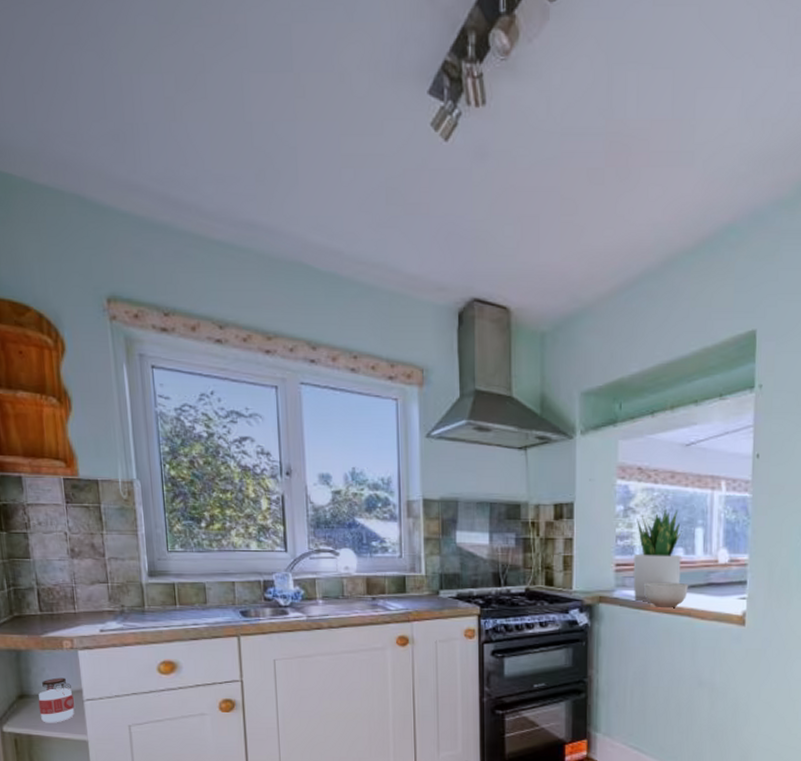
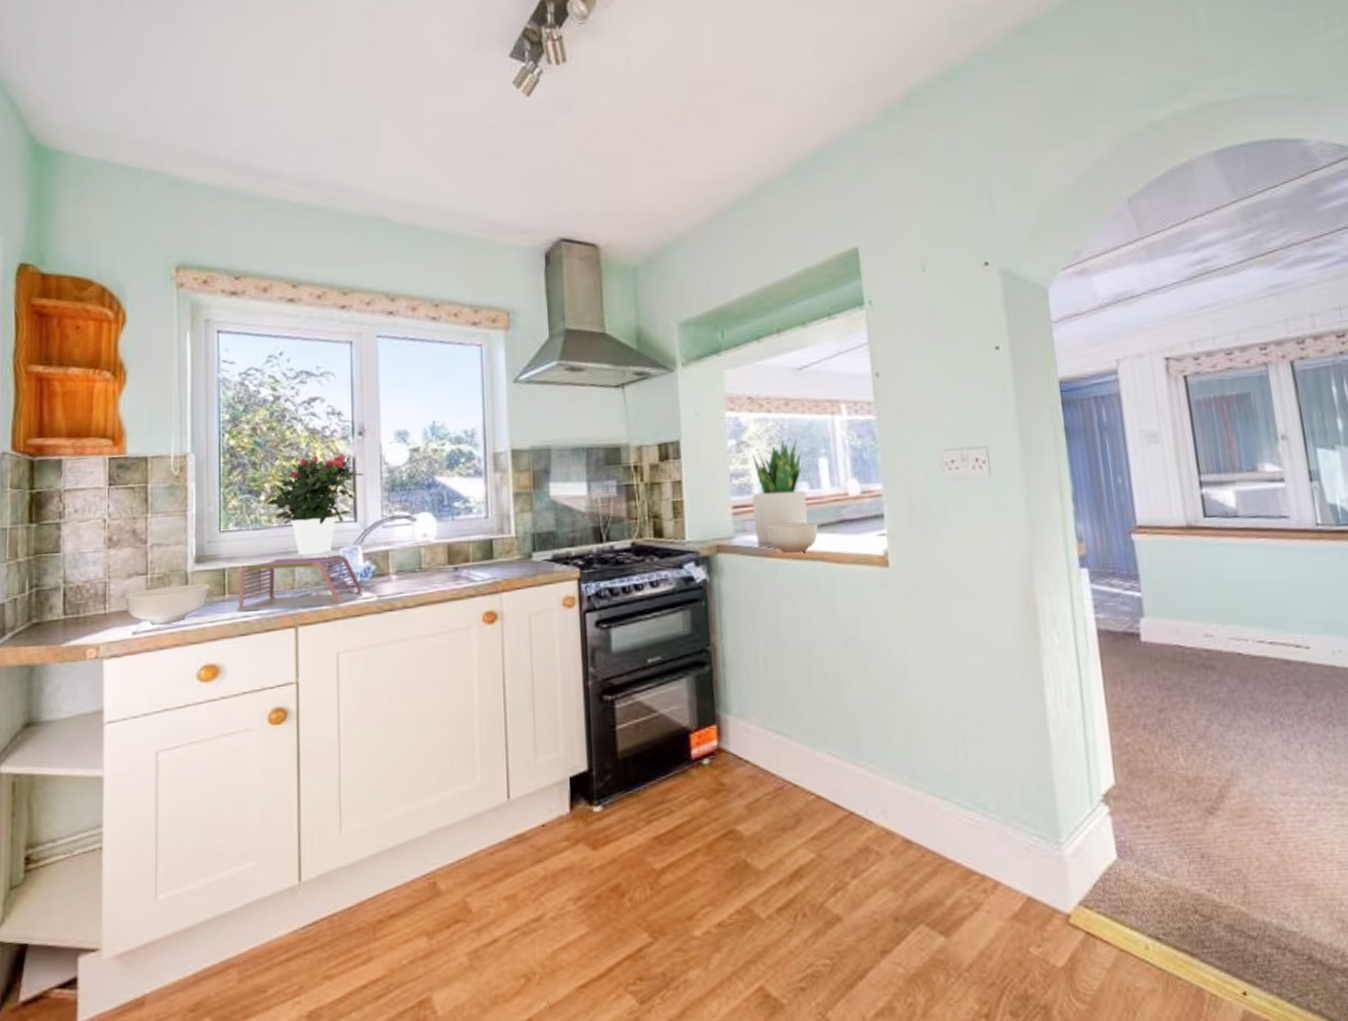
jar: present [38,677,74,723] -> none [48,696,92,757]
bowl: none [90,594,163,626] -> present [125,583,211,625]
dish rack: none [187,579,295,622] -> present [237,555,364,612]
potted flower: none [207,490,292,577] -> present [266,453,364,555]

